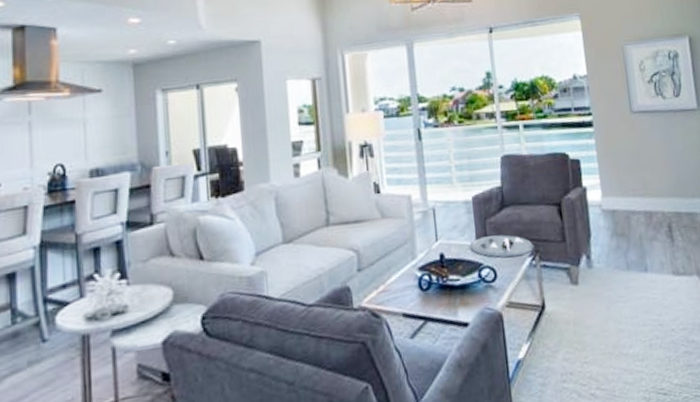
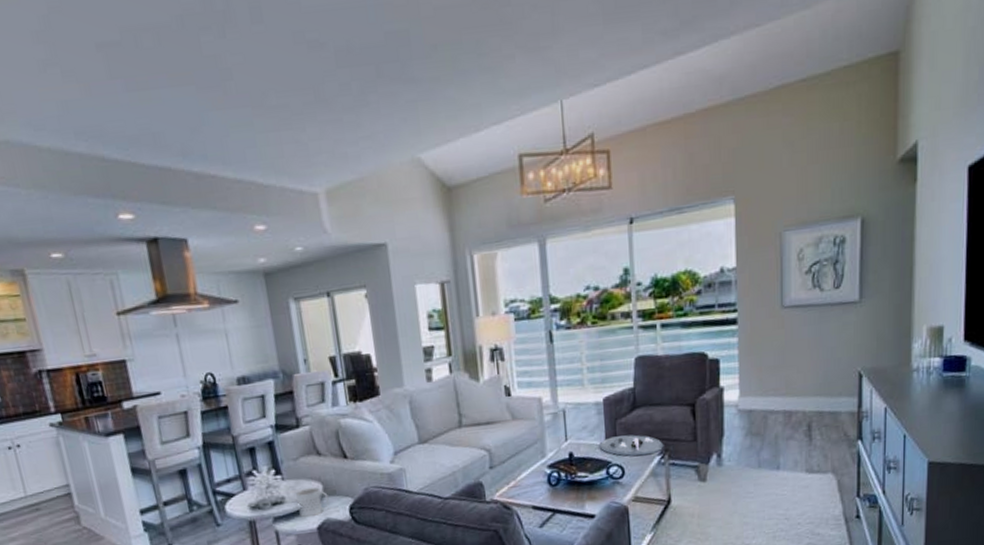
mug: none [142,294,179,331] -> present [296,487,330,518]

